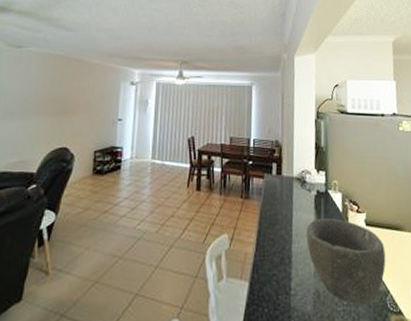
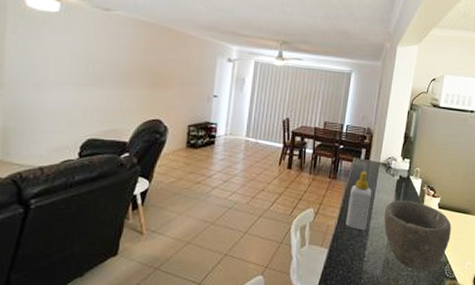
soap bottle: none [264,187,289,258] -> present [346,171,372,231]

